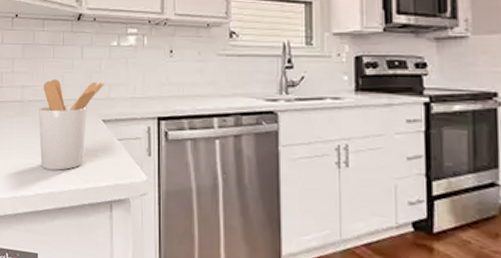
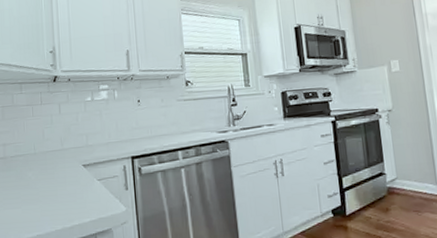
utensil holder: present [39,79,105,171] -> none [22,132,82,215]

